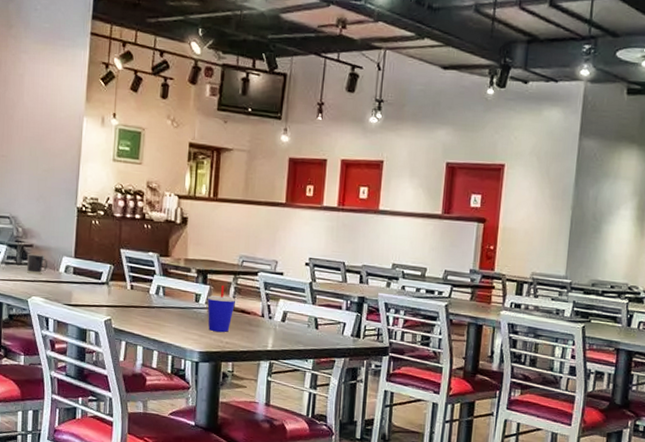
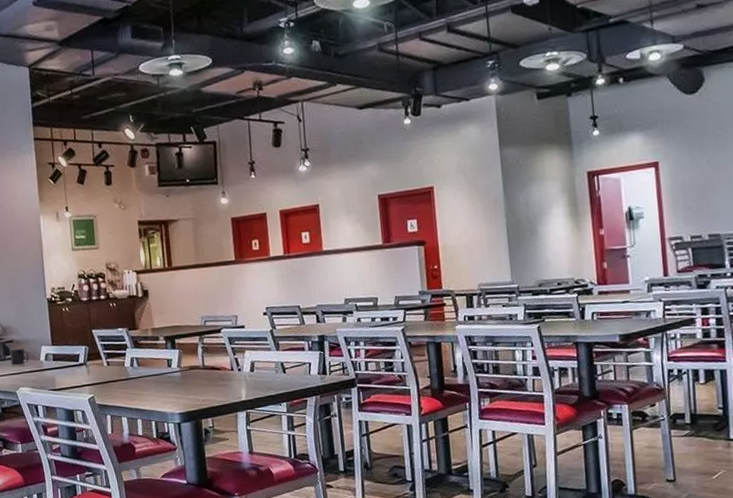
beverage cup: present [207,286,235,332] -> none [179,347,205,392]

